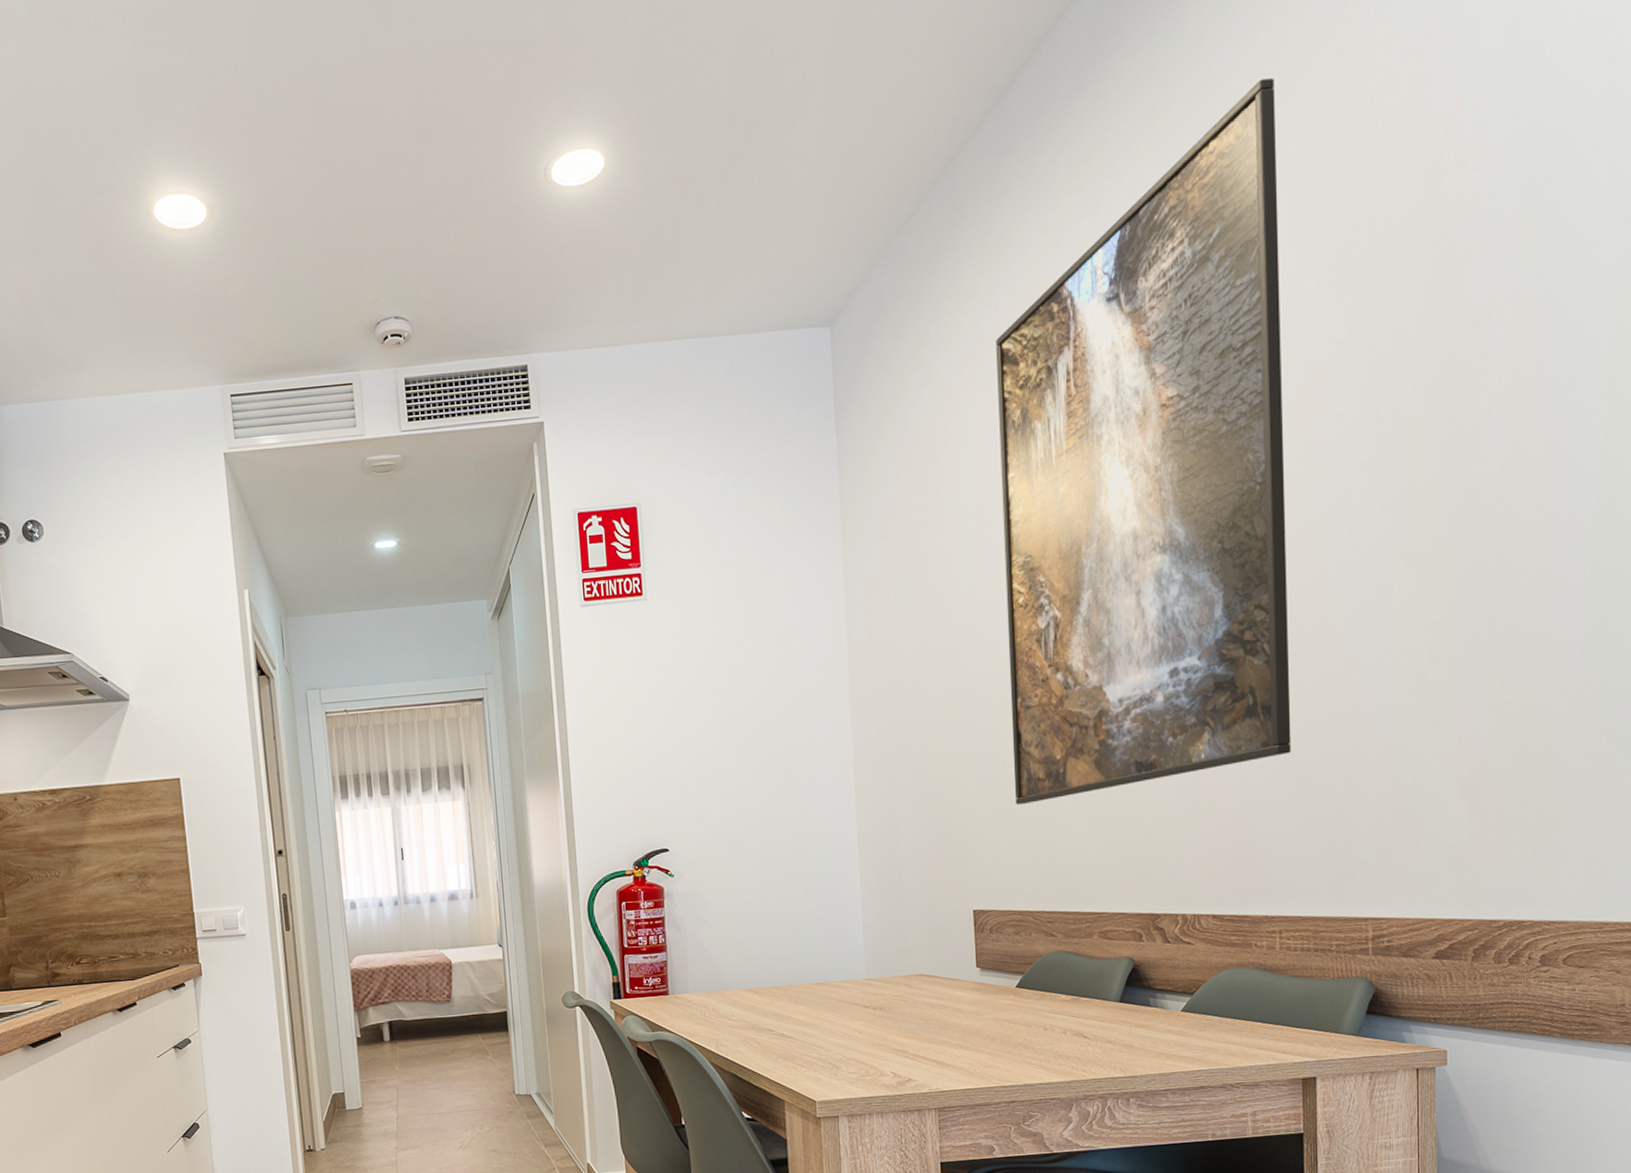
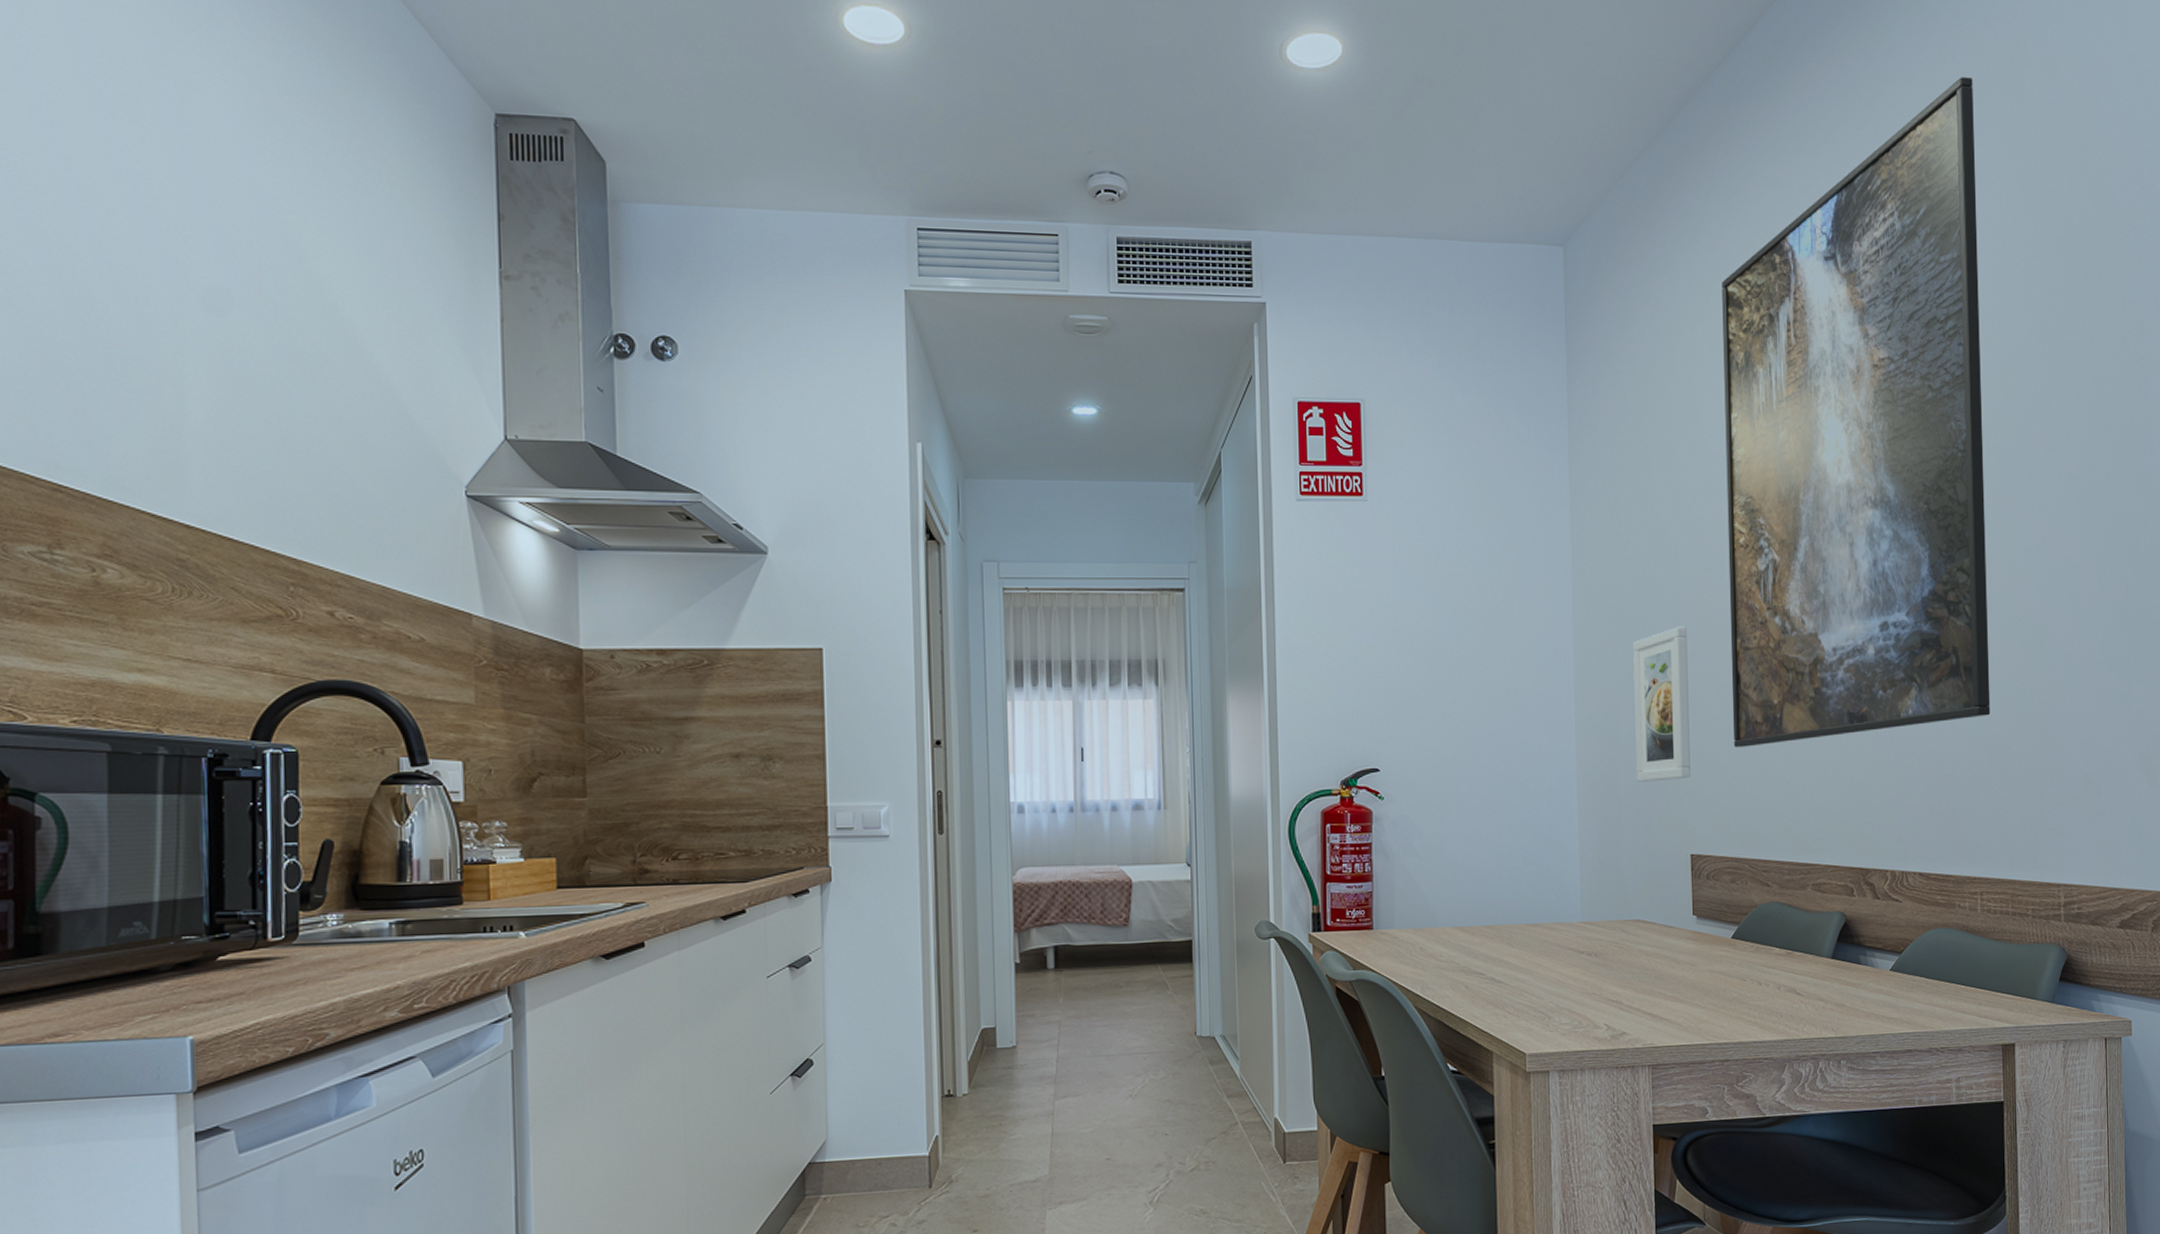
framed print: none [911,691,972,845] -> present [1633,626,1691,782]

